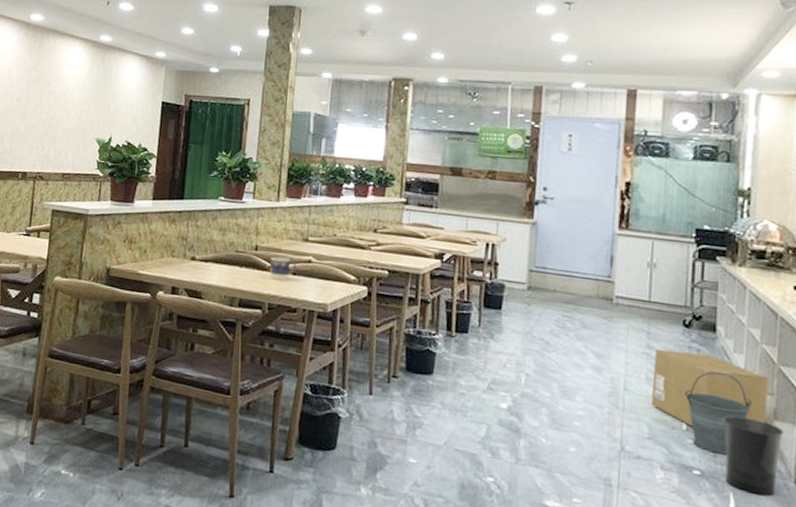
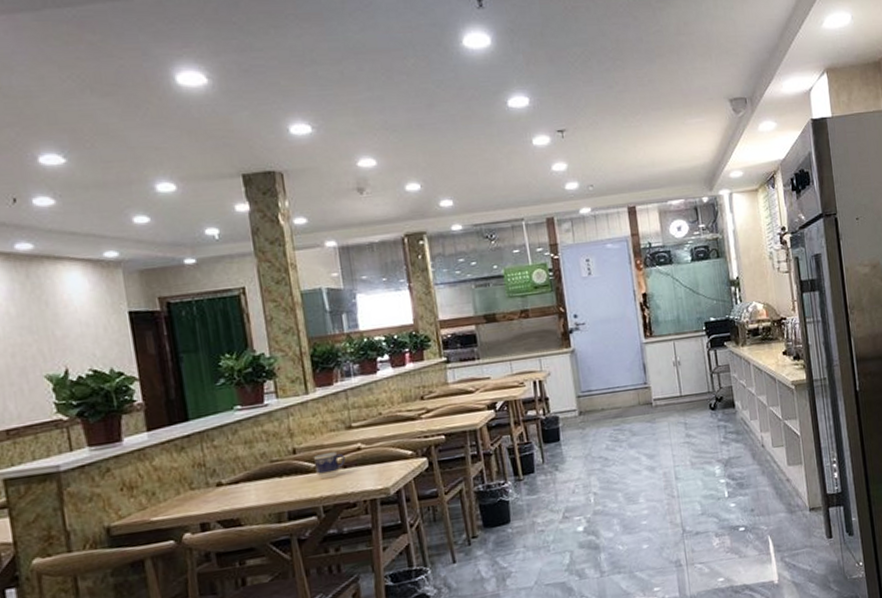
box: present [650,348,769,427] -> none [694,427,782,493]
bucket: present [685,371,753,455] -> none [722,439,771,509]
waste bin: present [723,415,783,496] -> none [753,469,799,532]

